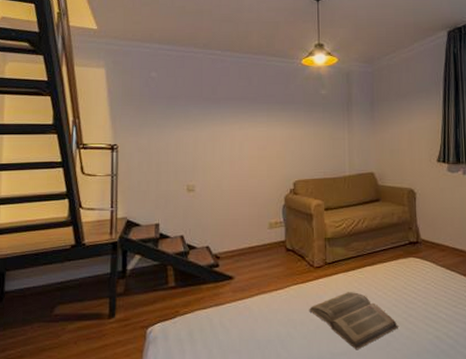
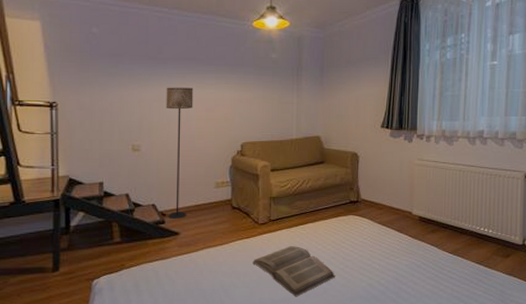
floor lamp: none [219,126,246,263] -> present [166,87,194,220]

